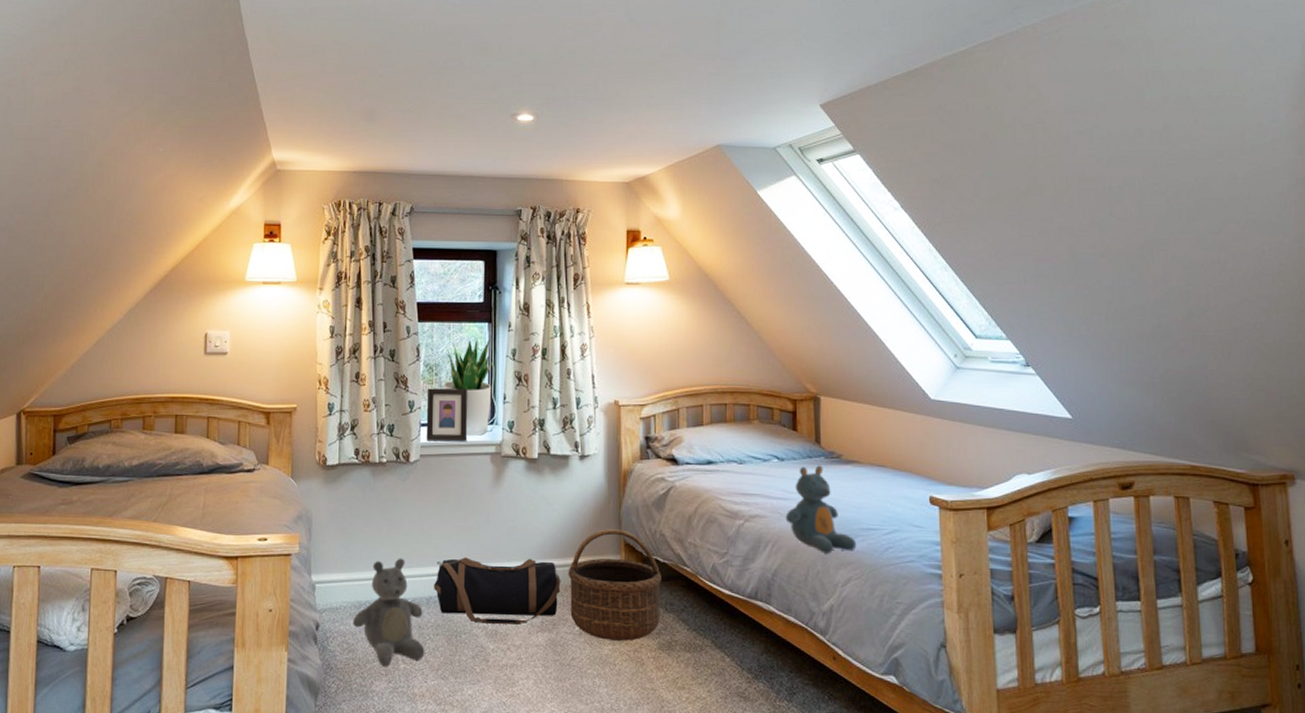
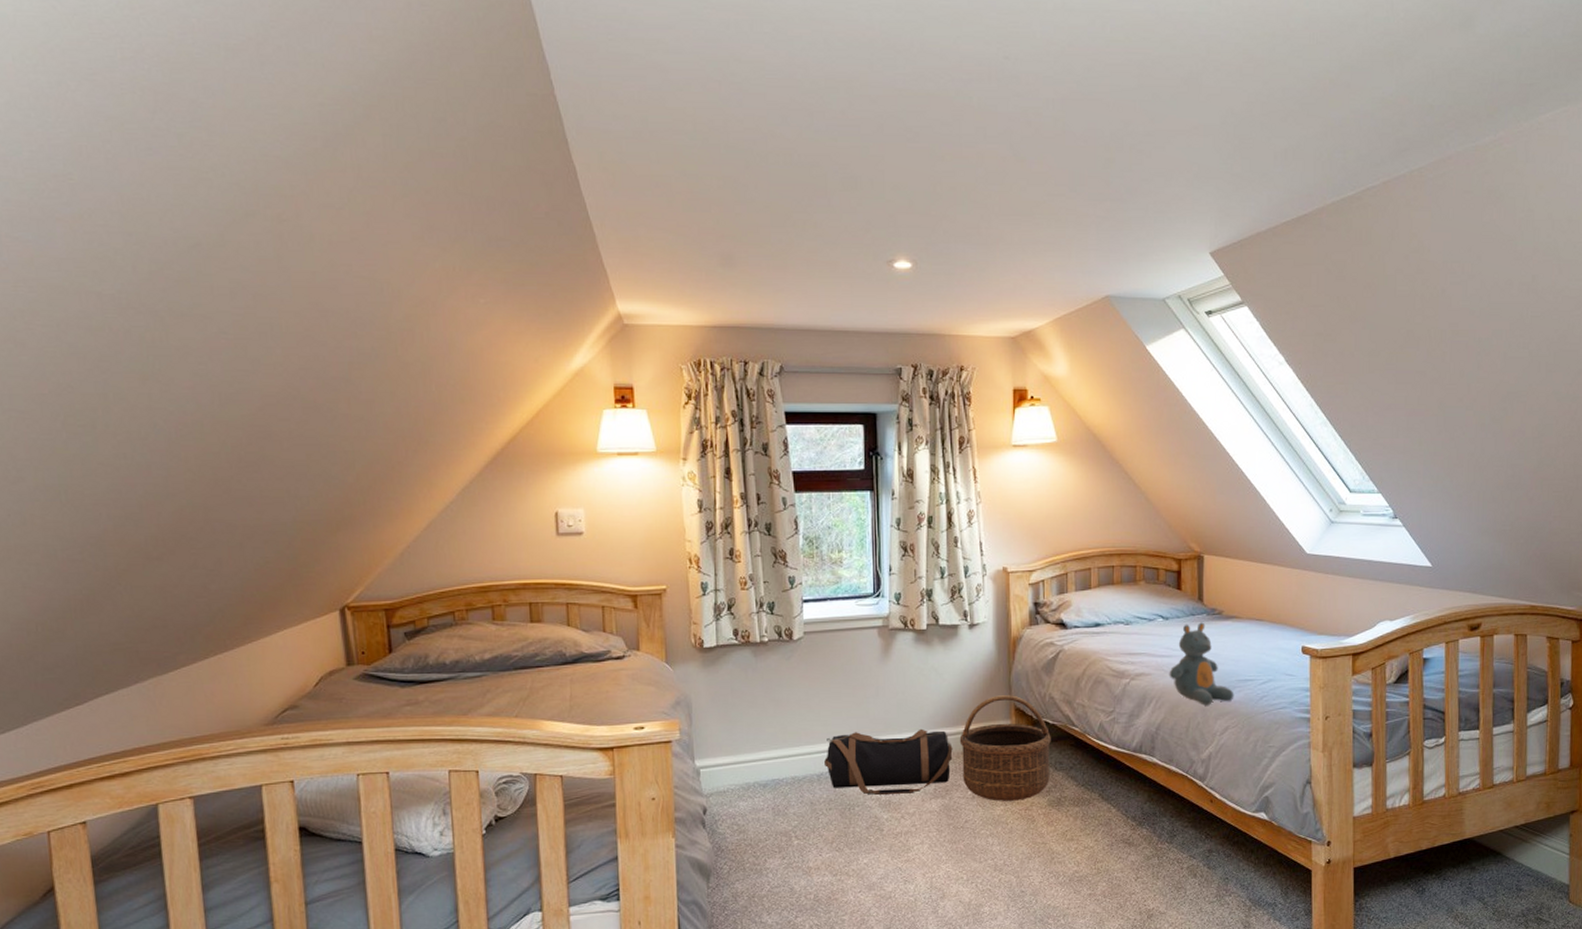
teddy bear: present [353,558,425,666] -> none [742,737,818,843]
picture frame: present [426,388,468,442] -> none [807,562,853,618]
planter: present [444,338,494,437] -> none [825,507,878,611]

